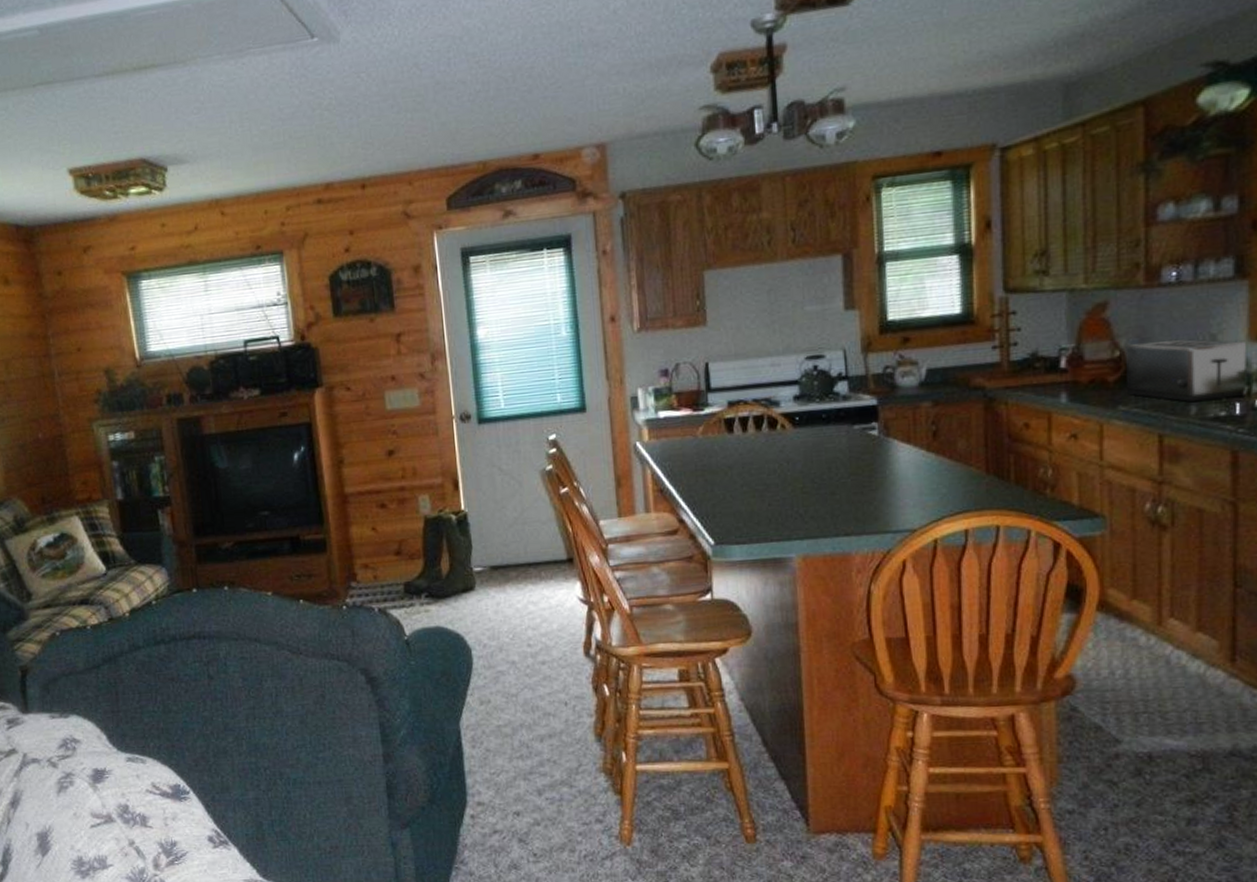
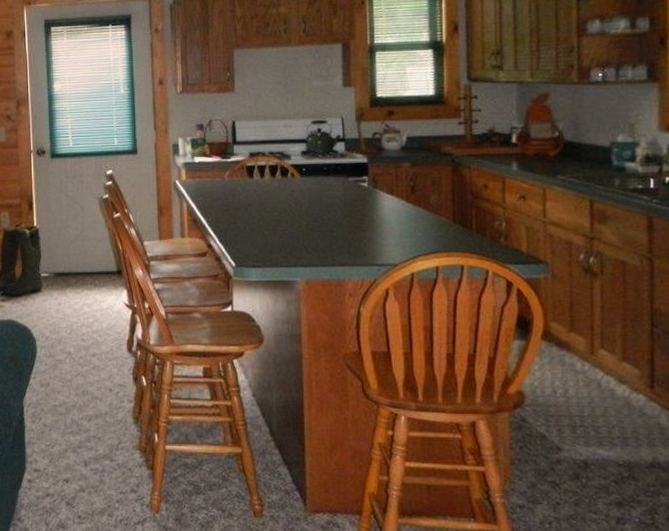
toaster: present [1125,338,1247,403] -> none [563,125,658,176]

